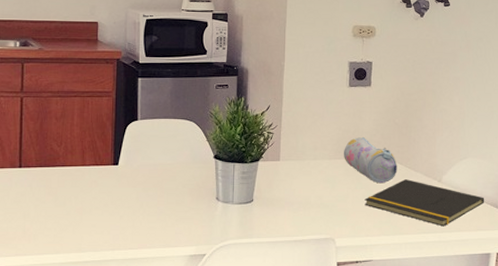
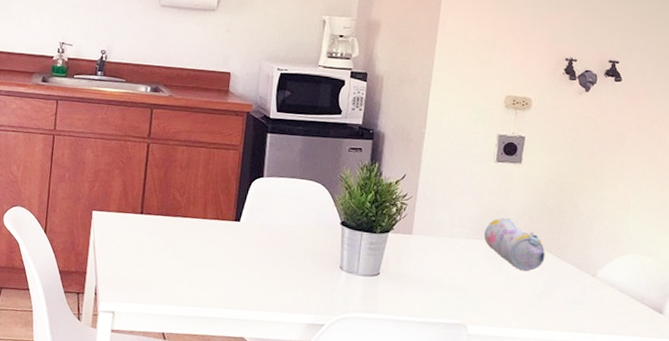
notepad: present [364,179,485,227] -> none [504,269,647,327]

